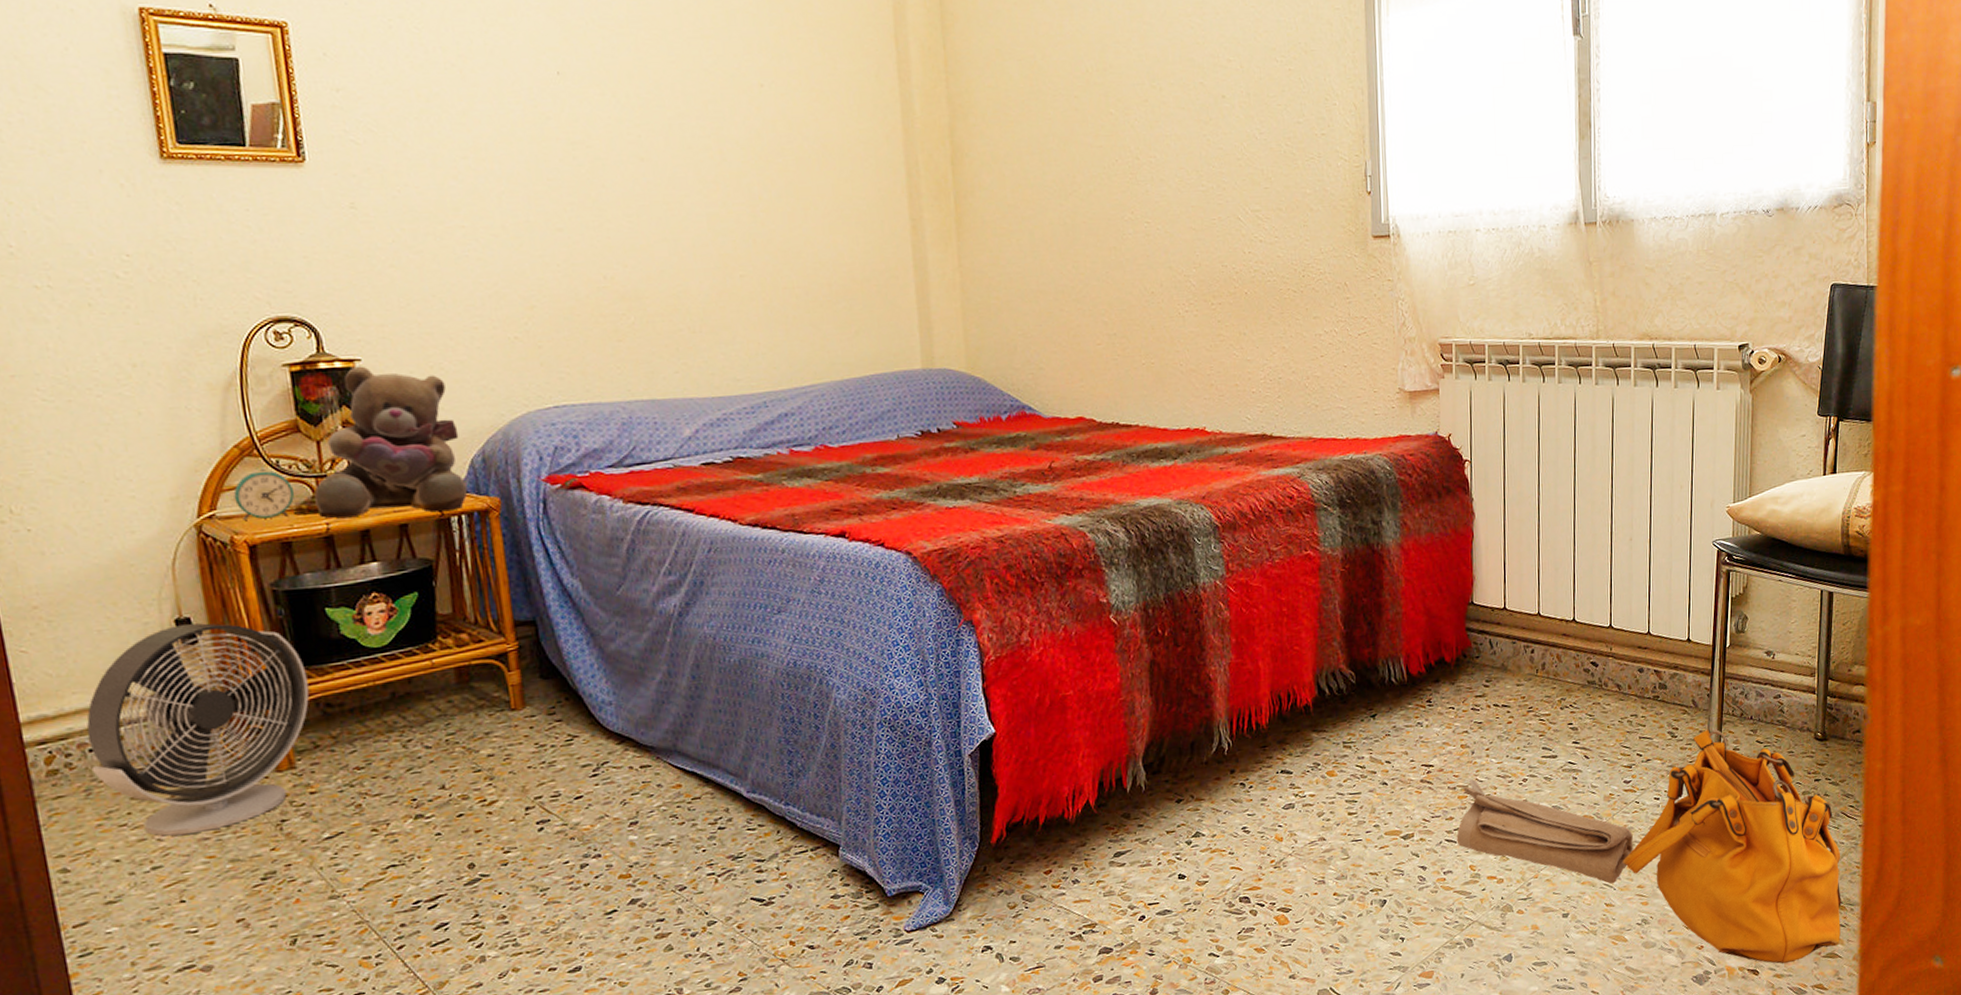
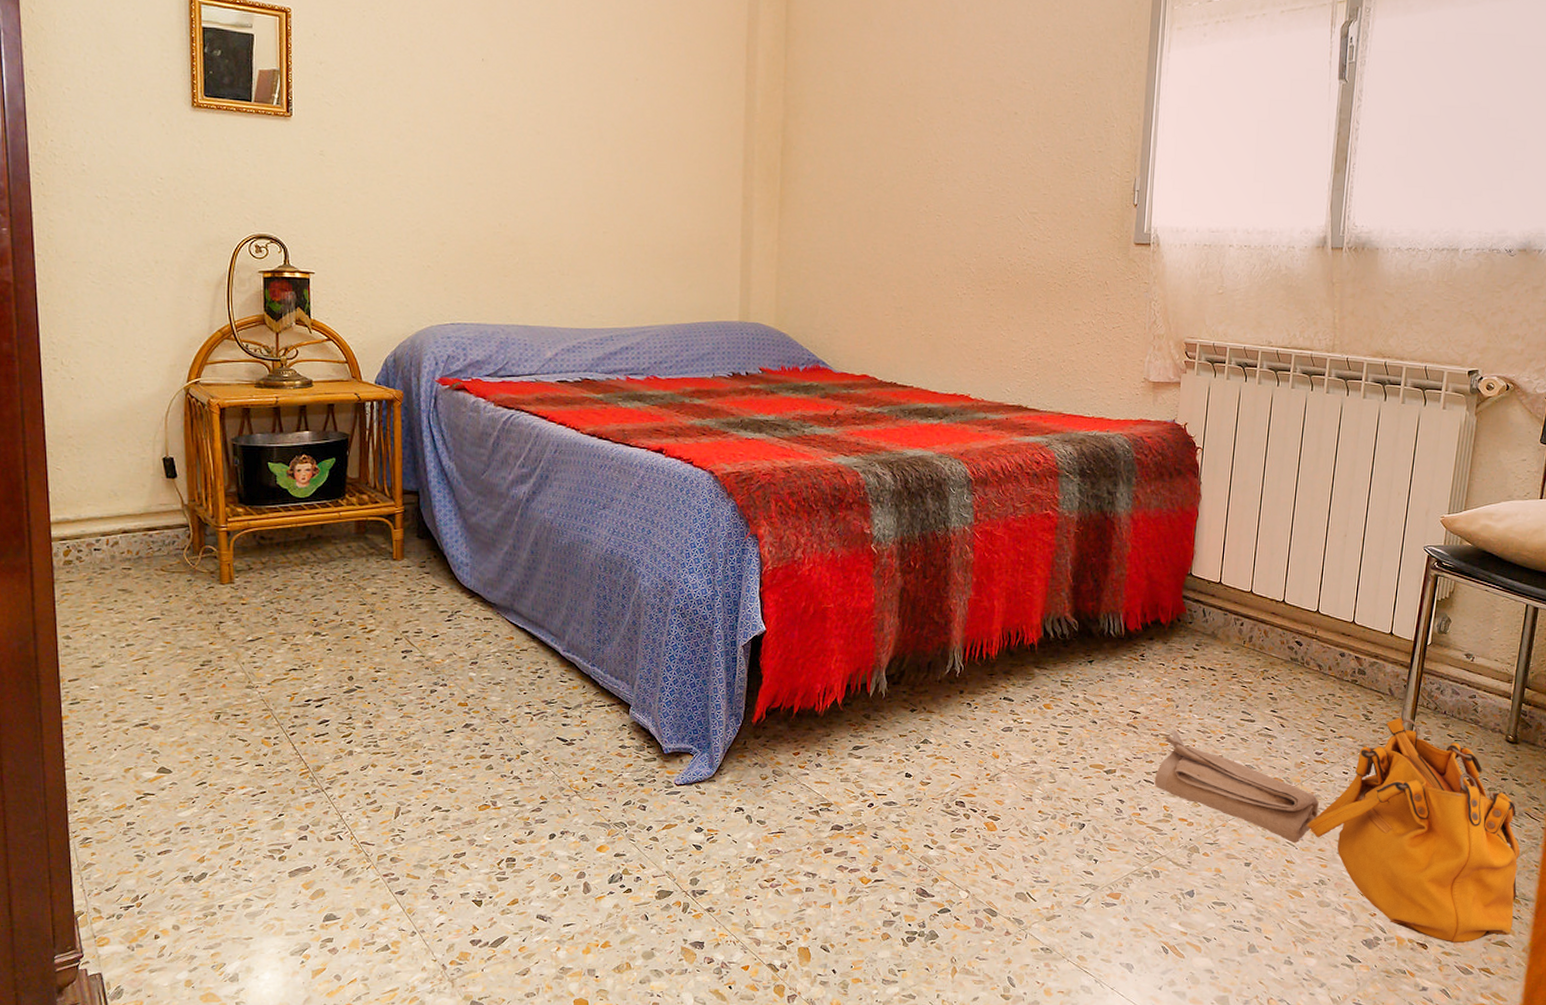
desk fan: present [86,623,310,837] -> none [94,463,250,622]
alarm clock: present [233,468,295,520] -> none [214,349,257,389]
teddy bear: present [314,365,468,518] -> none [270,277,380,398]

